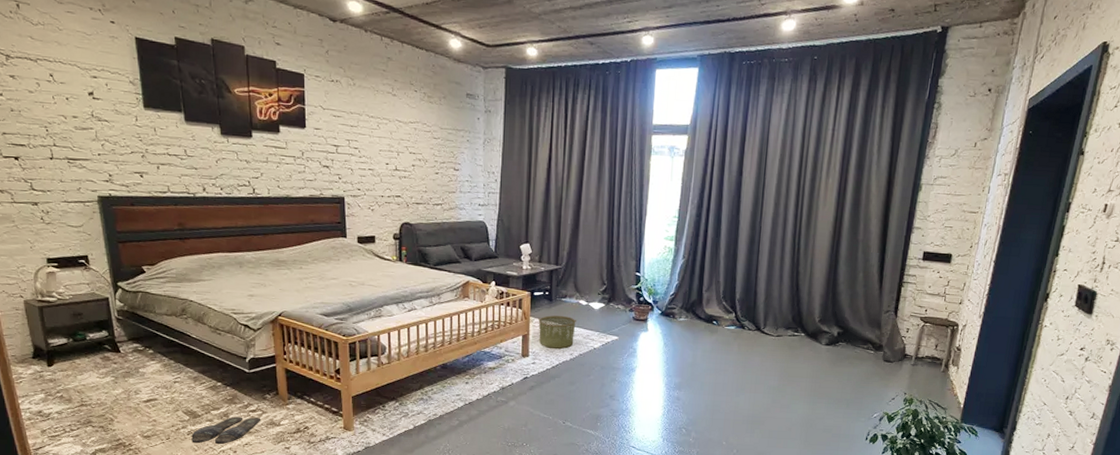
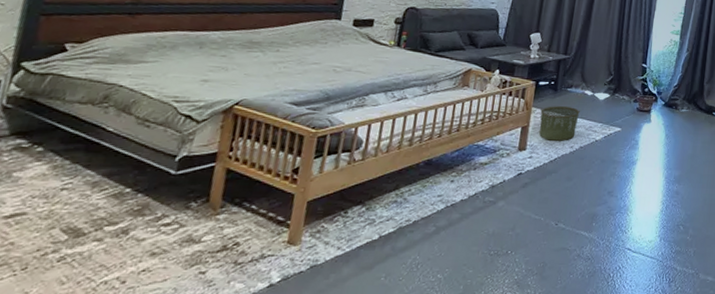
slippers: present [191,416,261,445] -> none [60,233,176,274]

